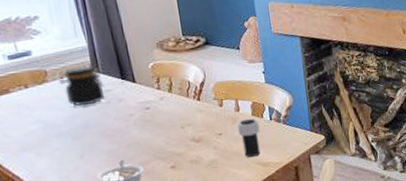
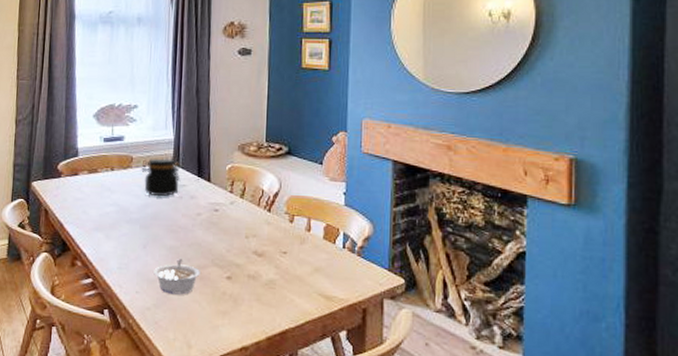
cup: present [236,118,261,158] -> none [304,241,330,286]

